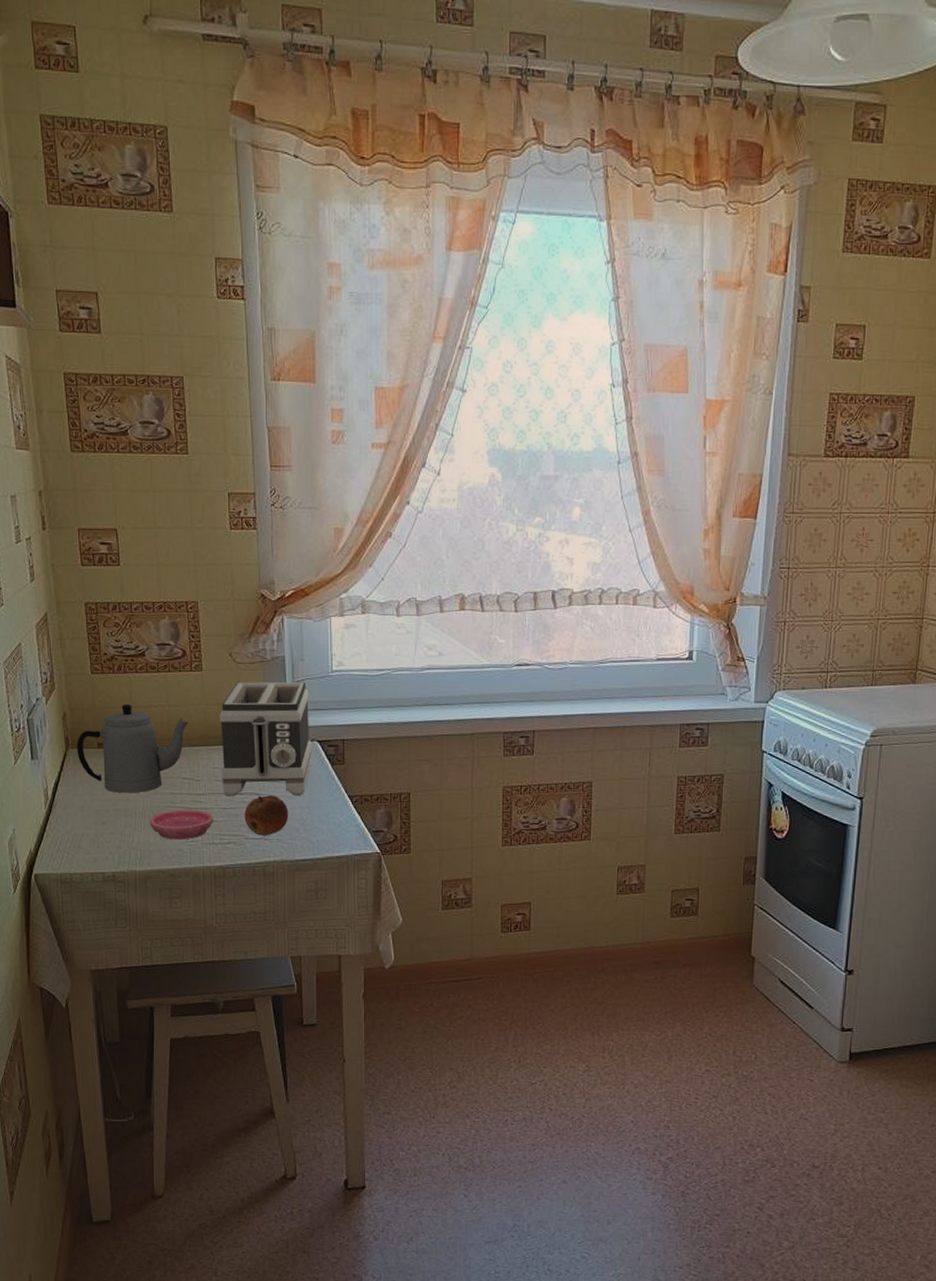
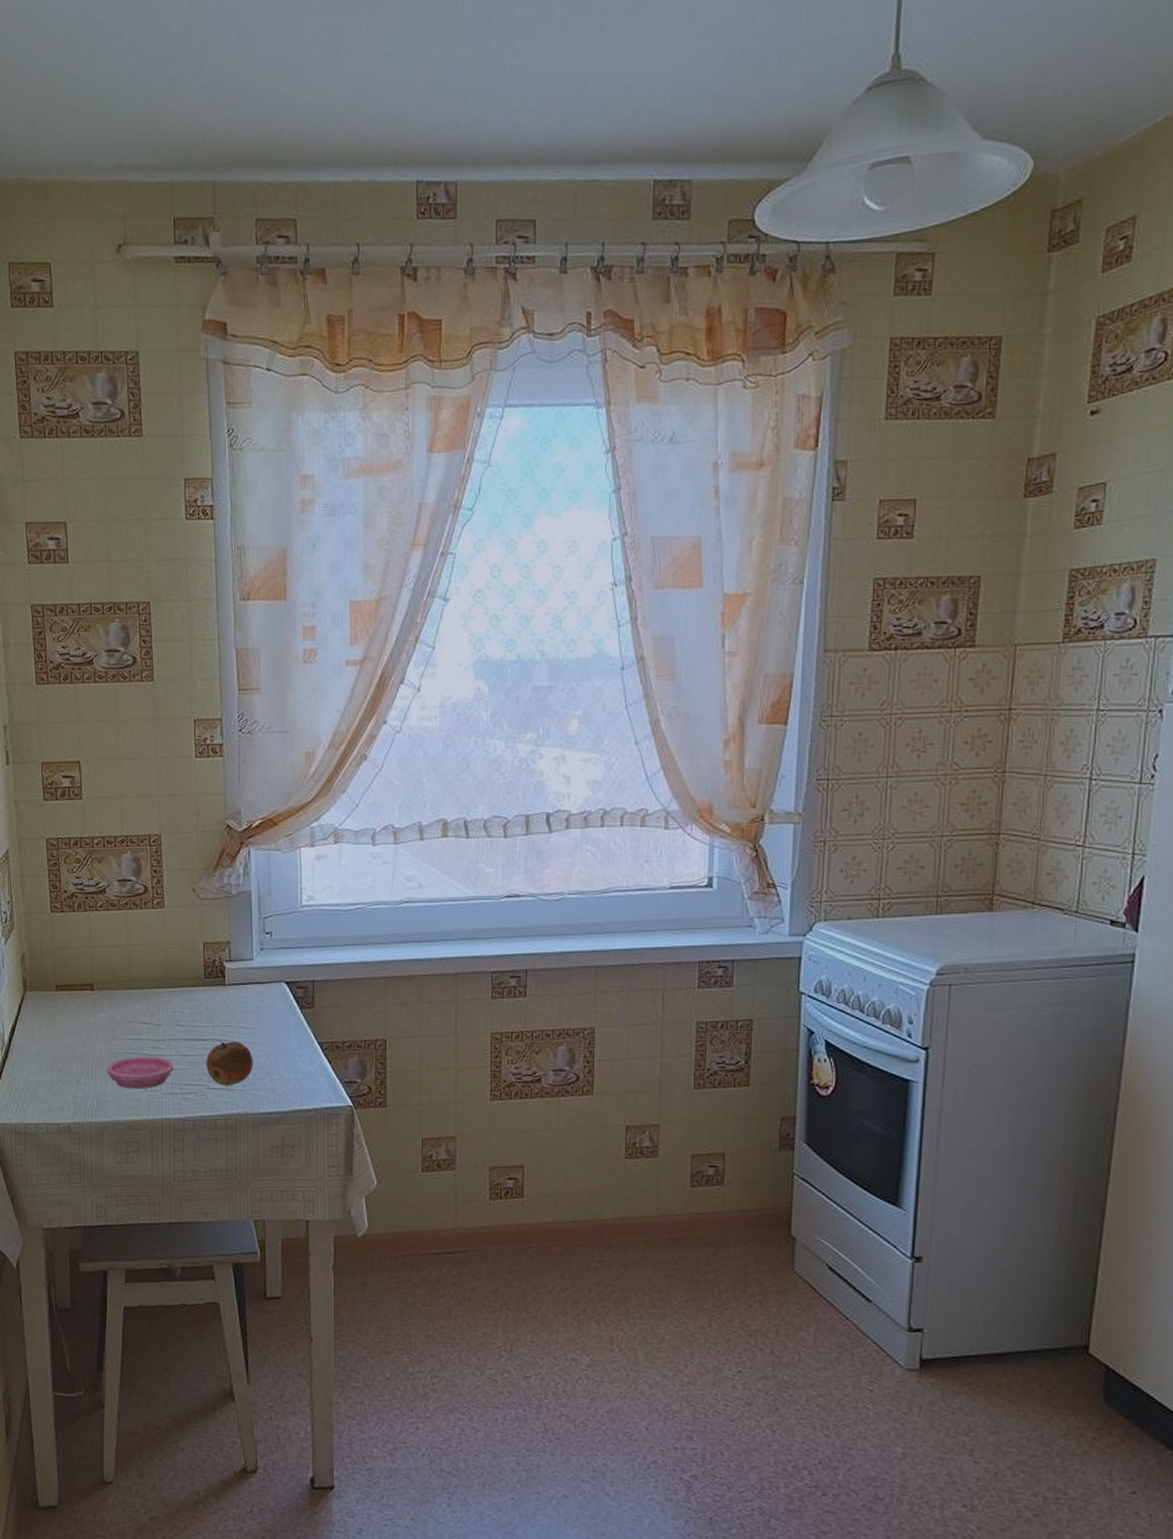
teapot: present [77,703,188,793] -> none [35,943,149,1039]
toaster: present [219,681,312,796] -> none [181,918,279,1042]

